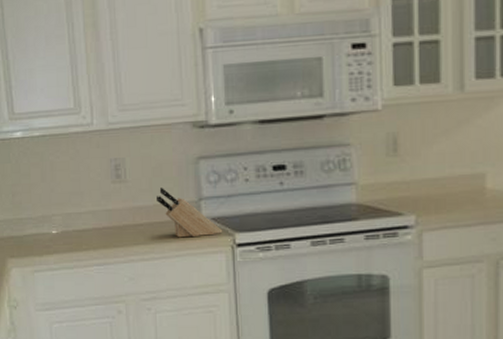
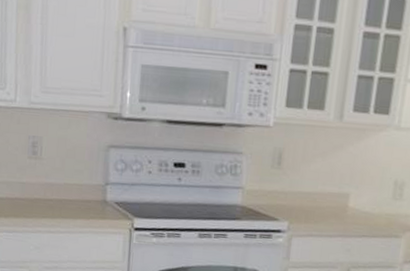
knife block: present [155,188,223,238] -> none [66,169,124,218]

